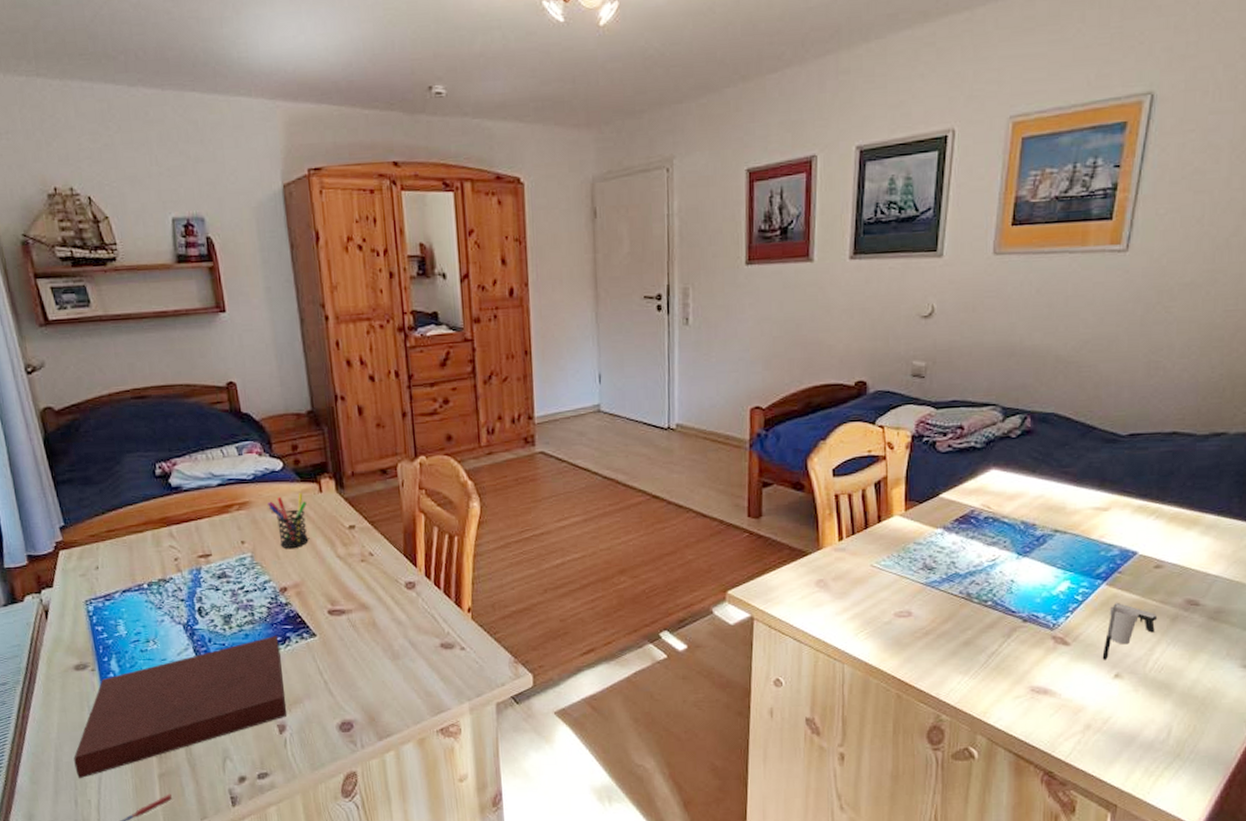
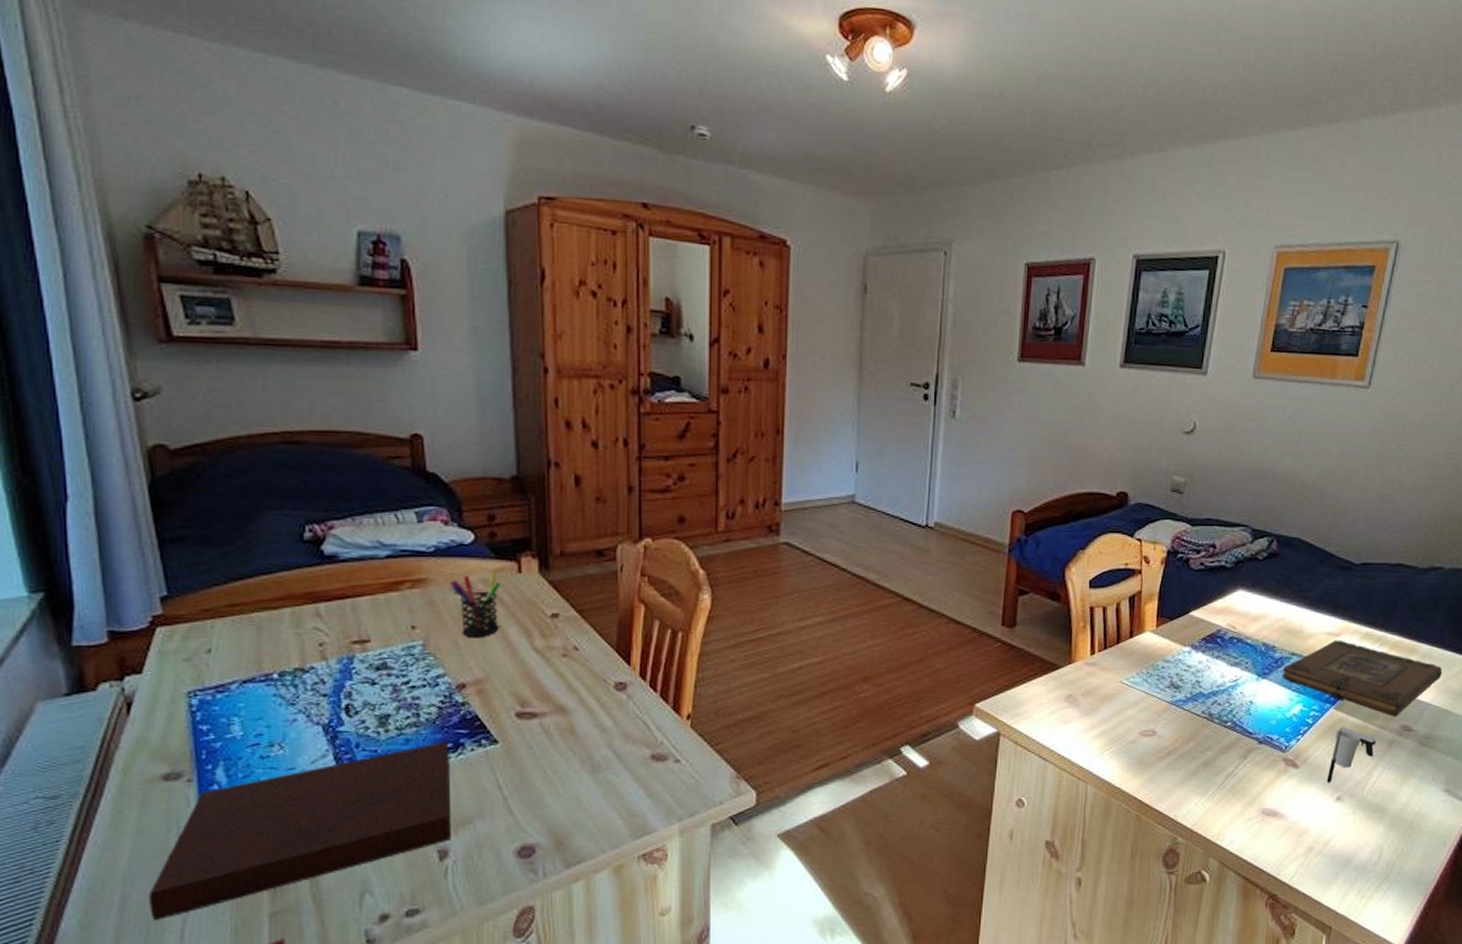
book: none [1045,514,1233,591] -> present [1282,640,1443,717]

